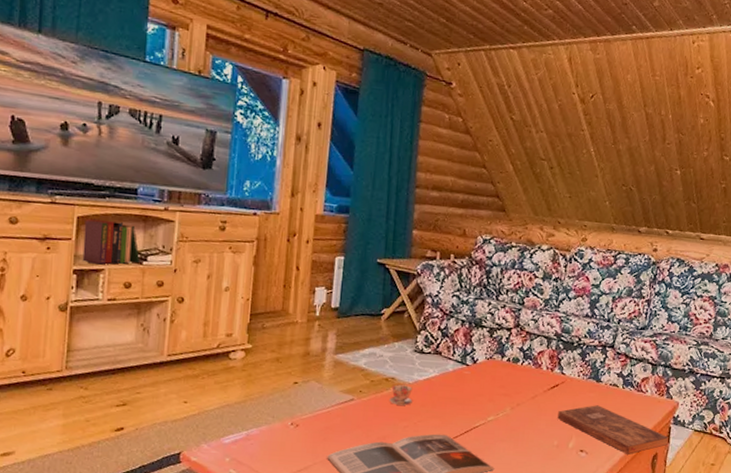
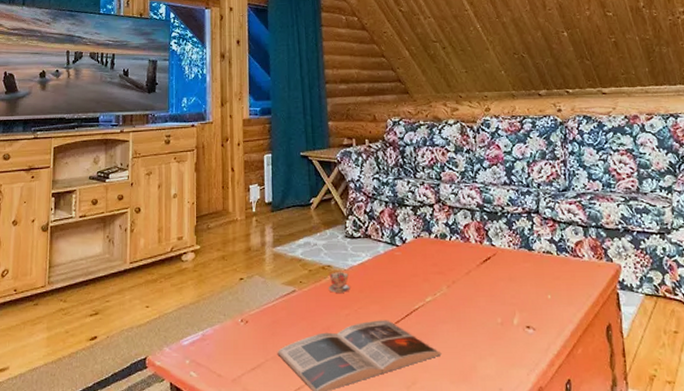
books: present [82,218,141,265] -> none [59,147,104,186]
bible: present [557,405,669,455] -> none [495,276,619,327]

